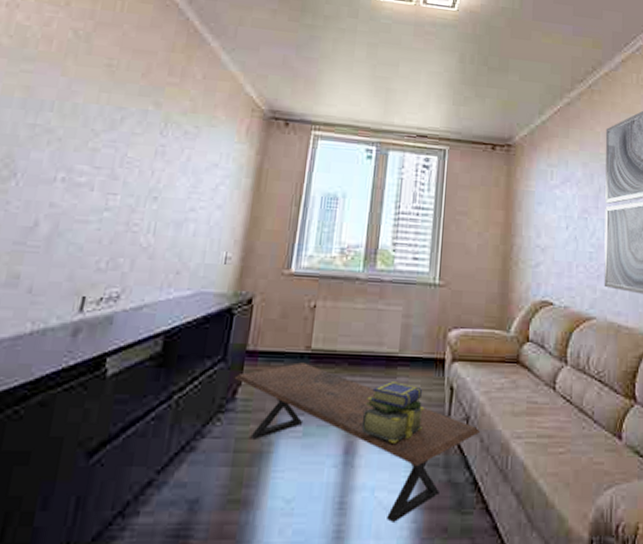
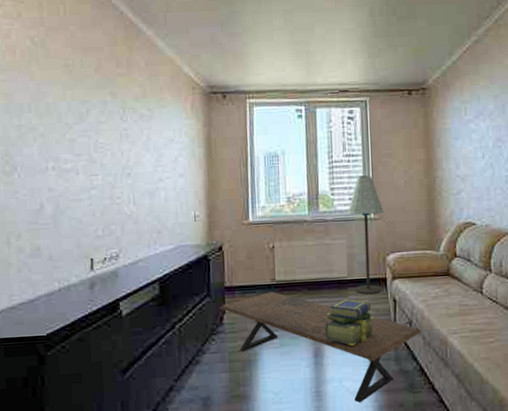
floor lamp: none [406,233,452,378] -> present [347,175,385,295]

